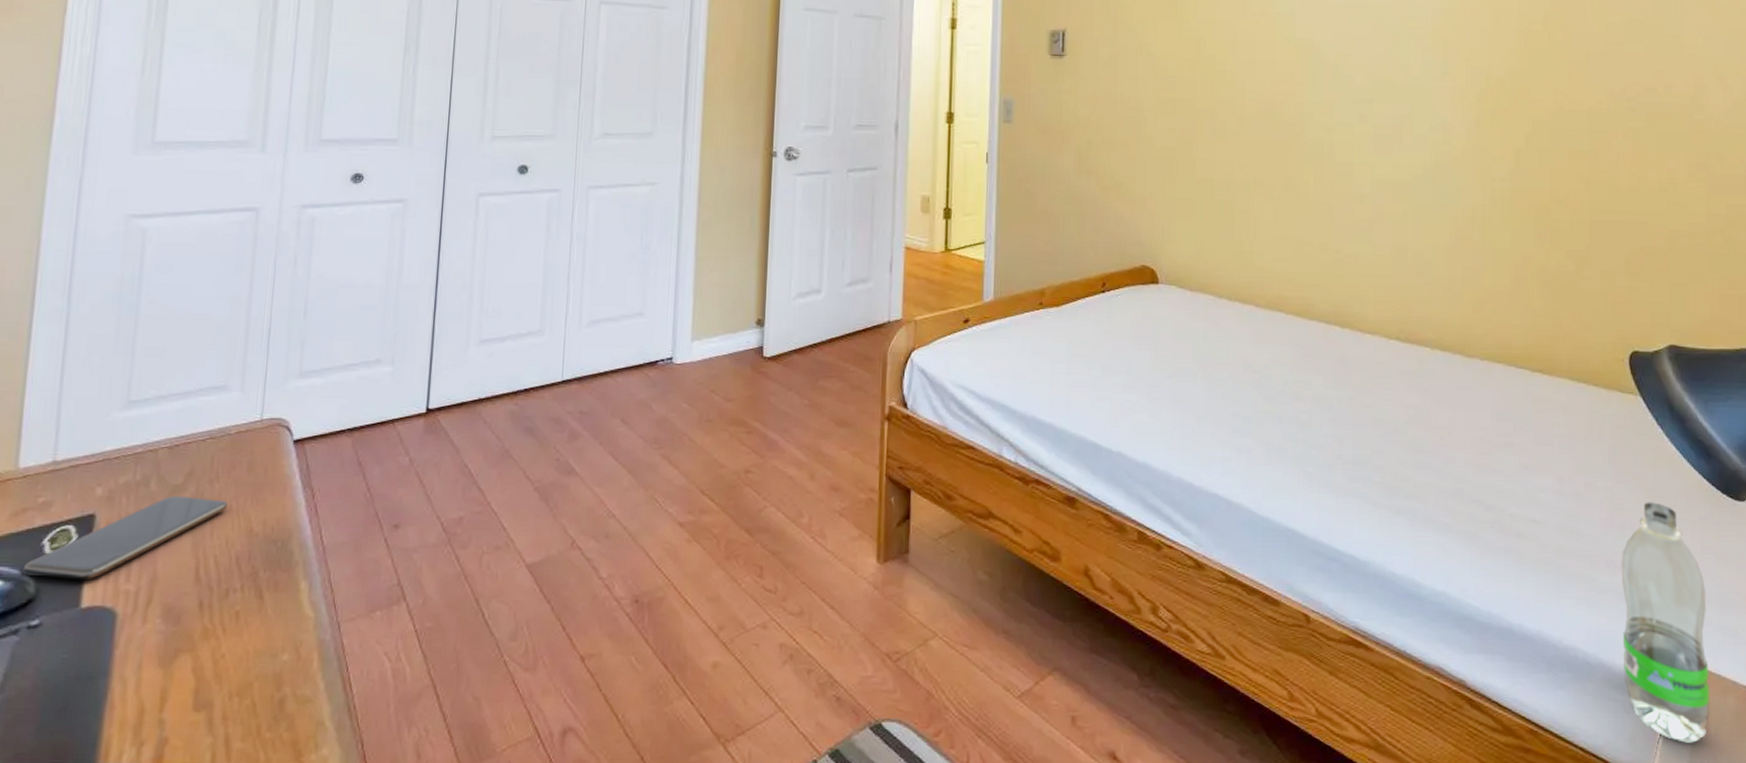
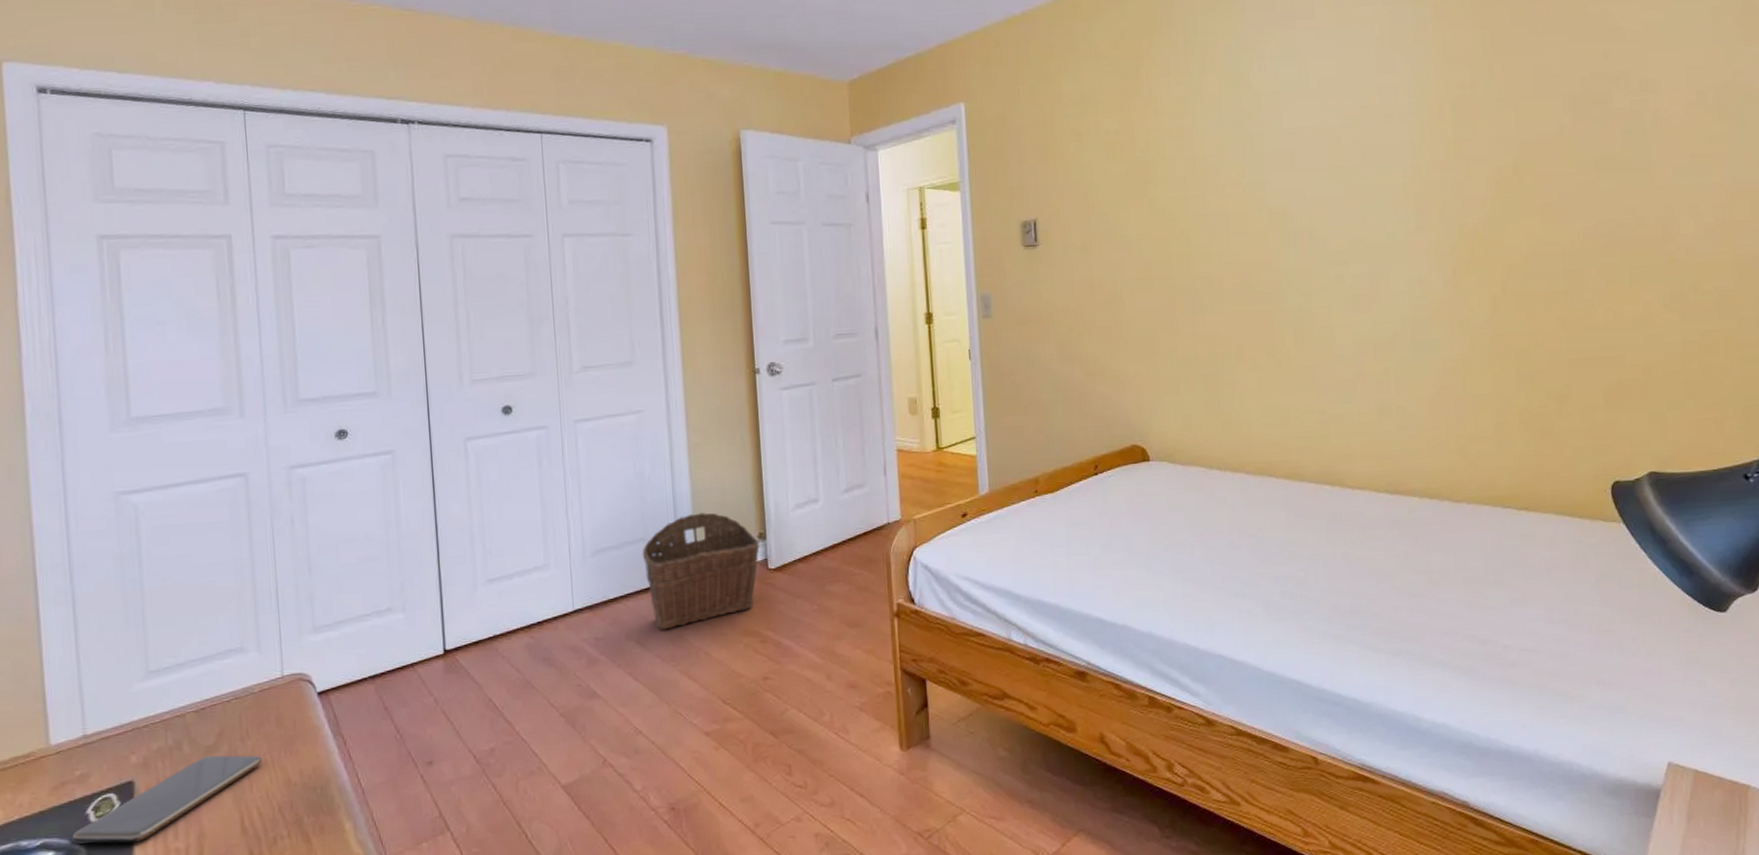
wicker basket: none [638,292,757,410] -> present [642,512,760,630]
bottle: present [1621,502,1710,743] -> none [1610,621,1699,837]

